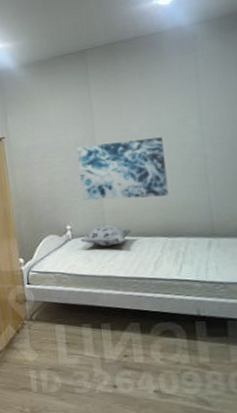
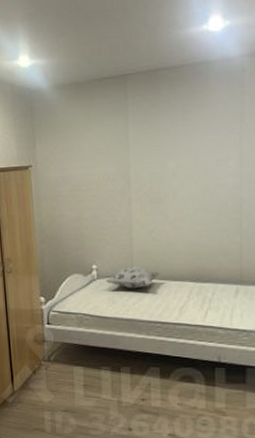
wall art: present [77,137,169,201] -> none [110,177,201,241]

